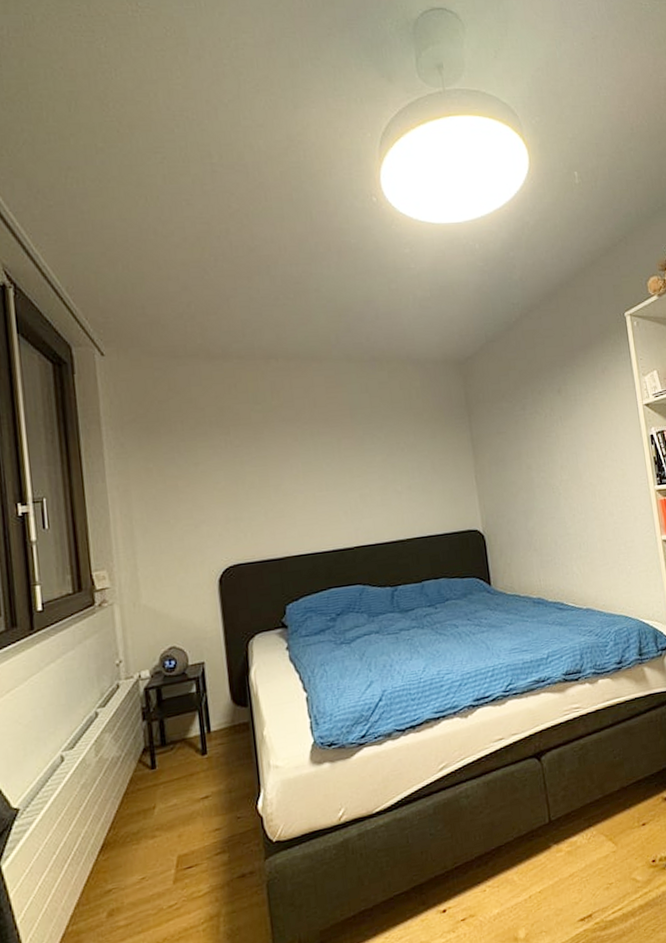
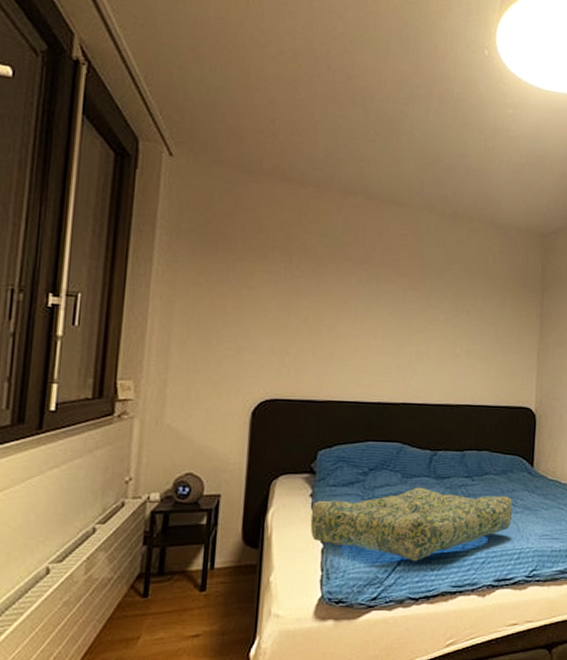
seat cushion: none [289,617,480,695] -> present [310,487,513,562]

